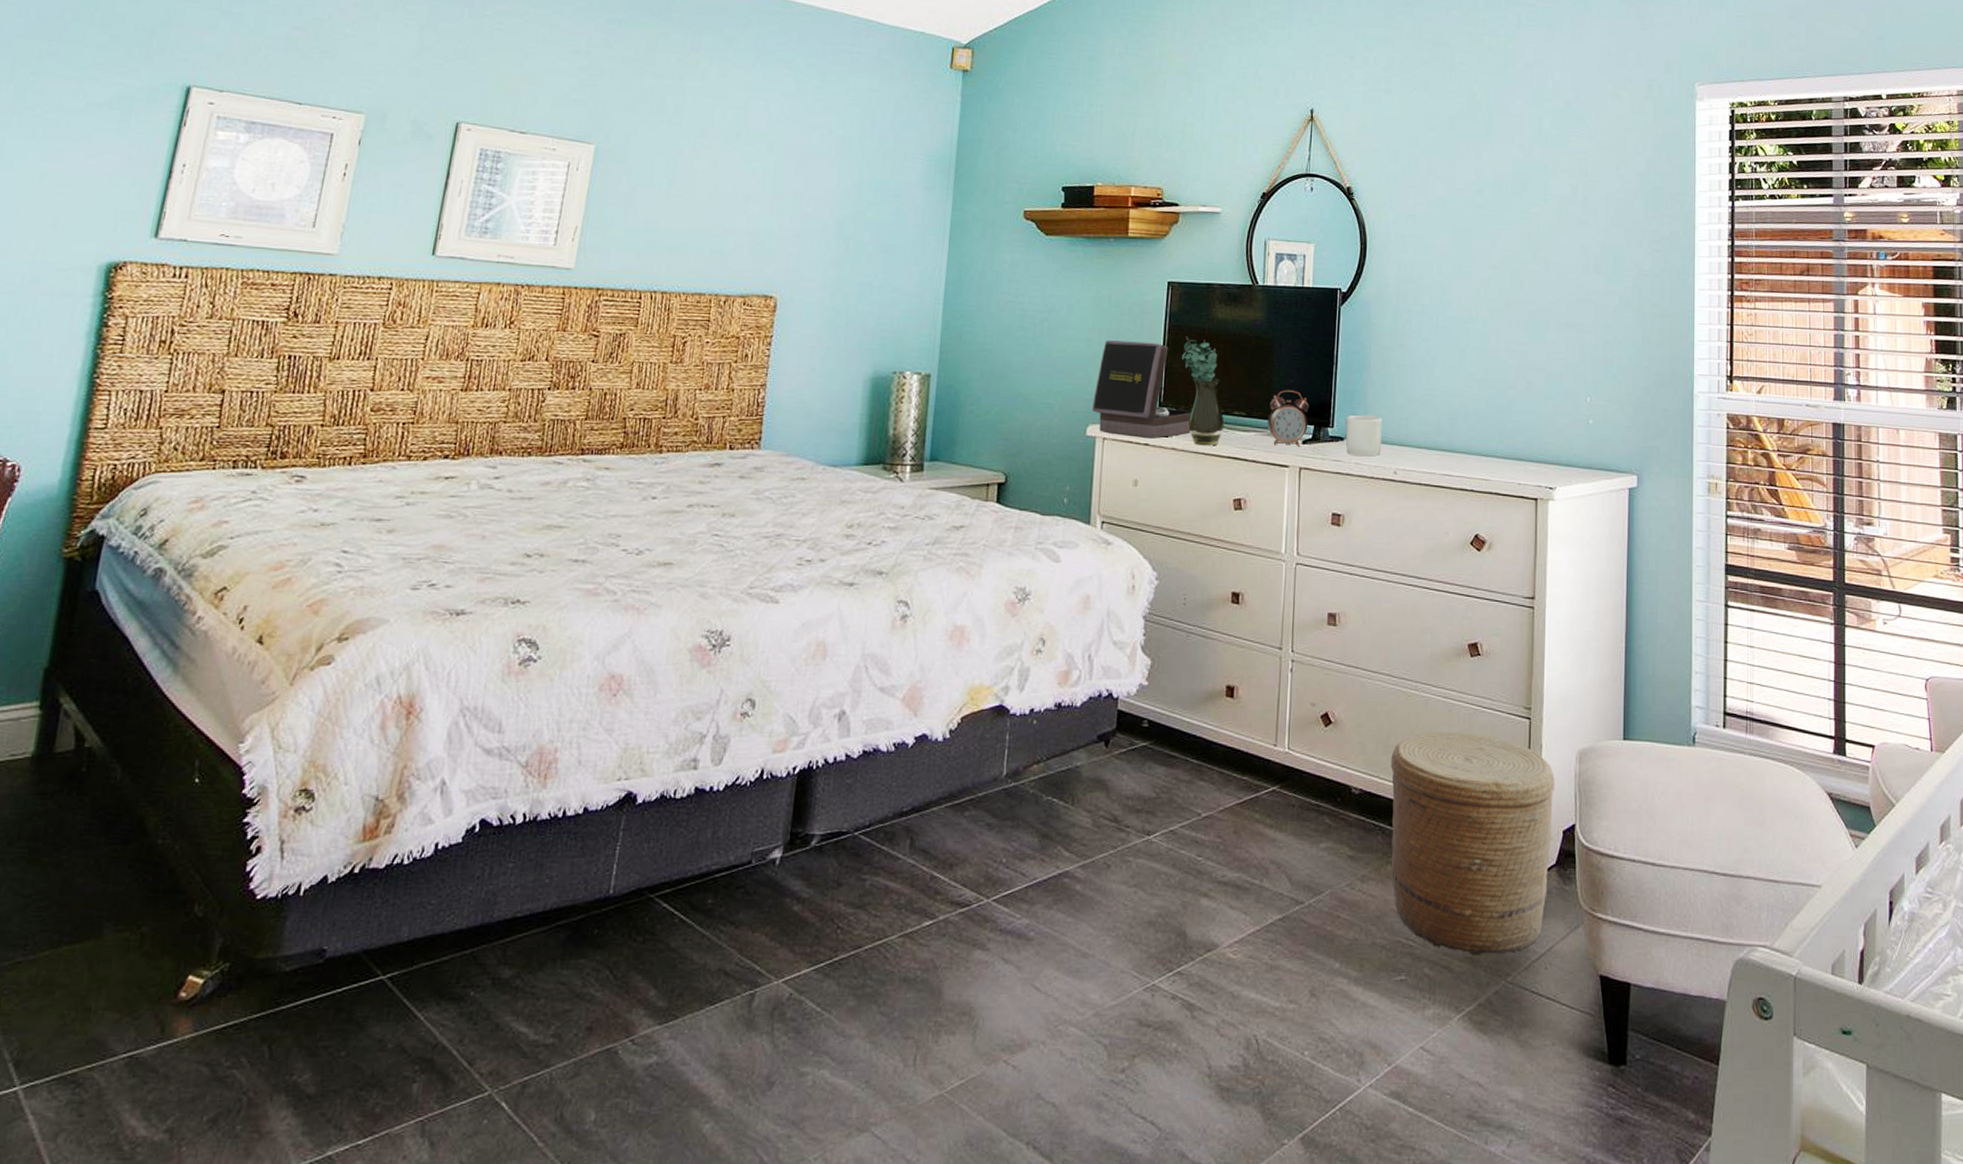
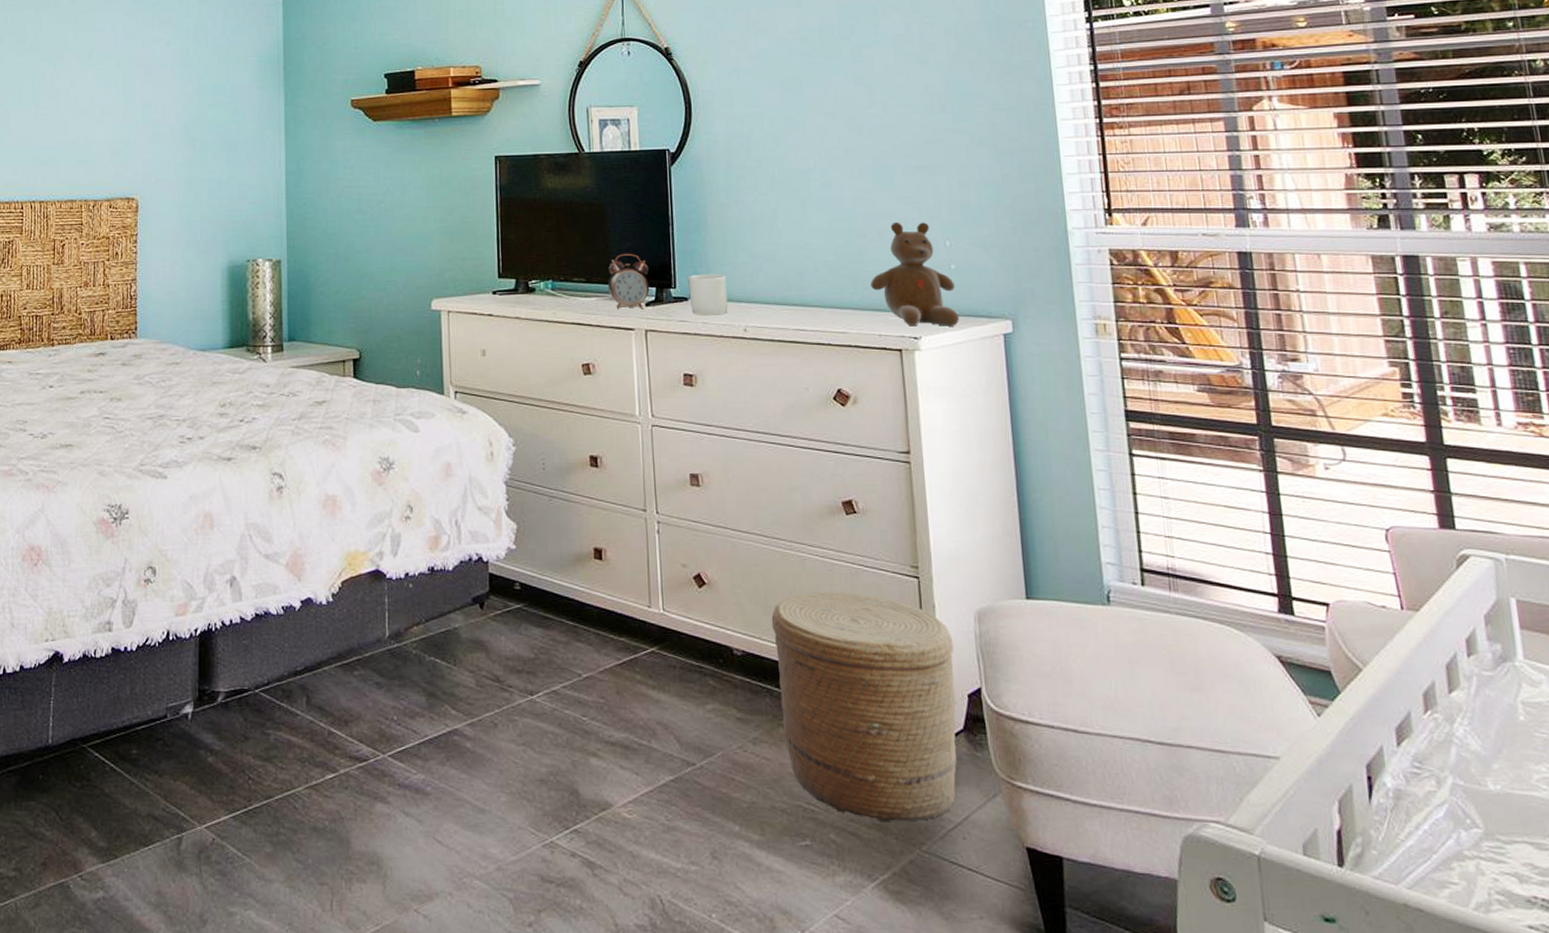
jewelry box: present [1092,340,1192,440] -> none [434,216,532,310]
vase: present [1182,337,1225,446] -> none [516,208,565,313]
stuffed bear: none [1516,375,1592,479] -> present [870,221,960,327]

